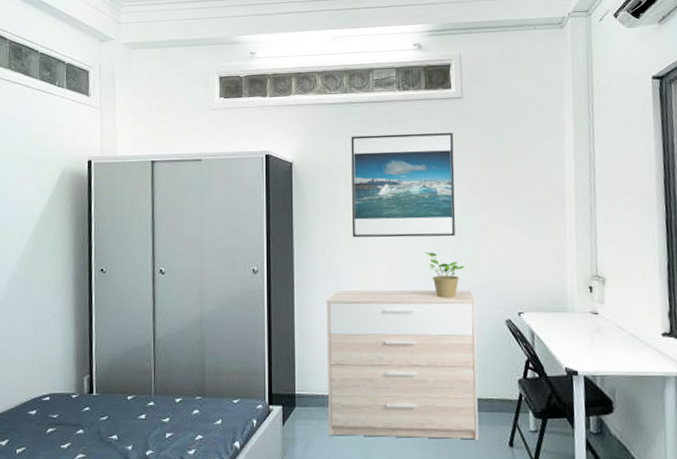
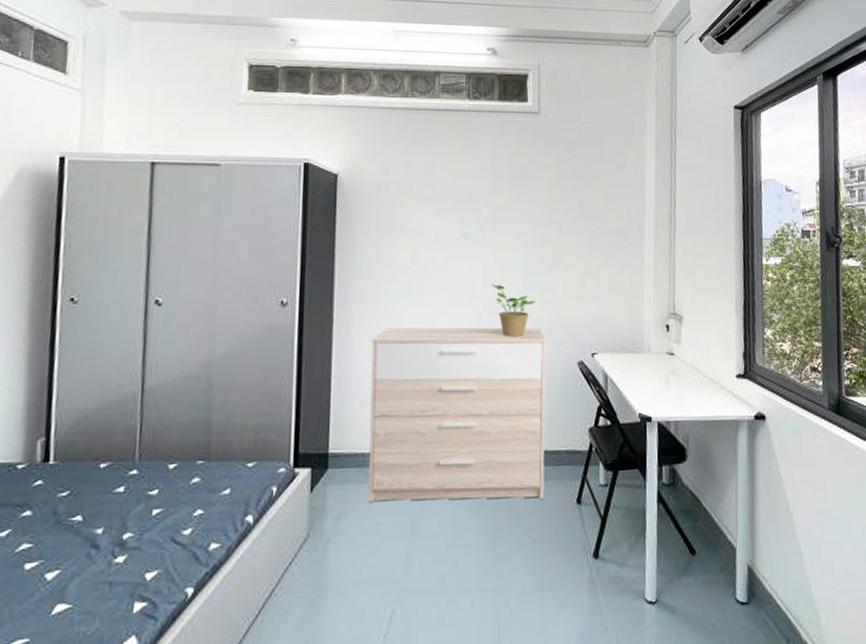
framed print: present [351,133,456,238] -> none [407,147,528,268]

